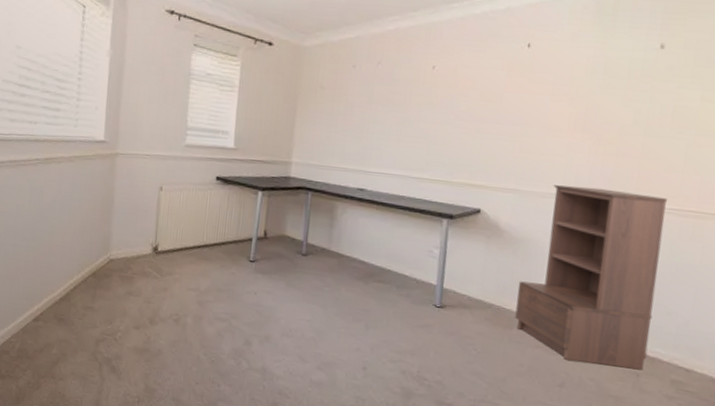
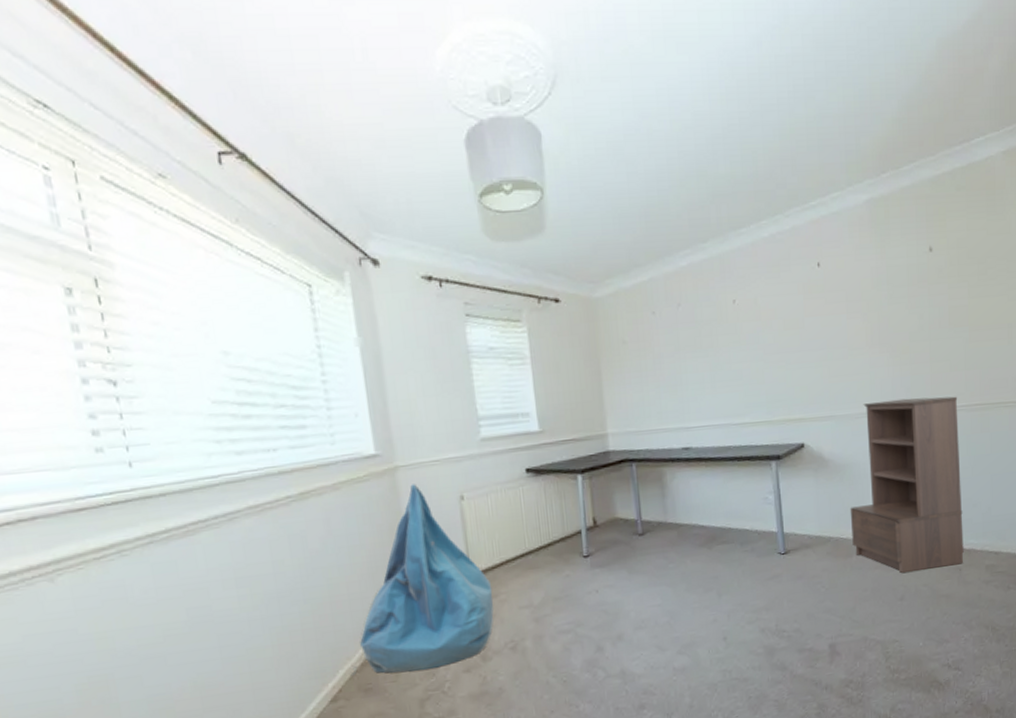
bean bag chair: none [51,169,170,319] -> present [350,484,494,676]

